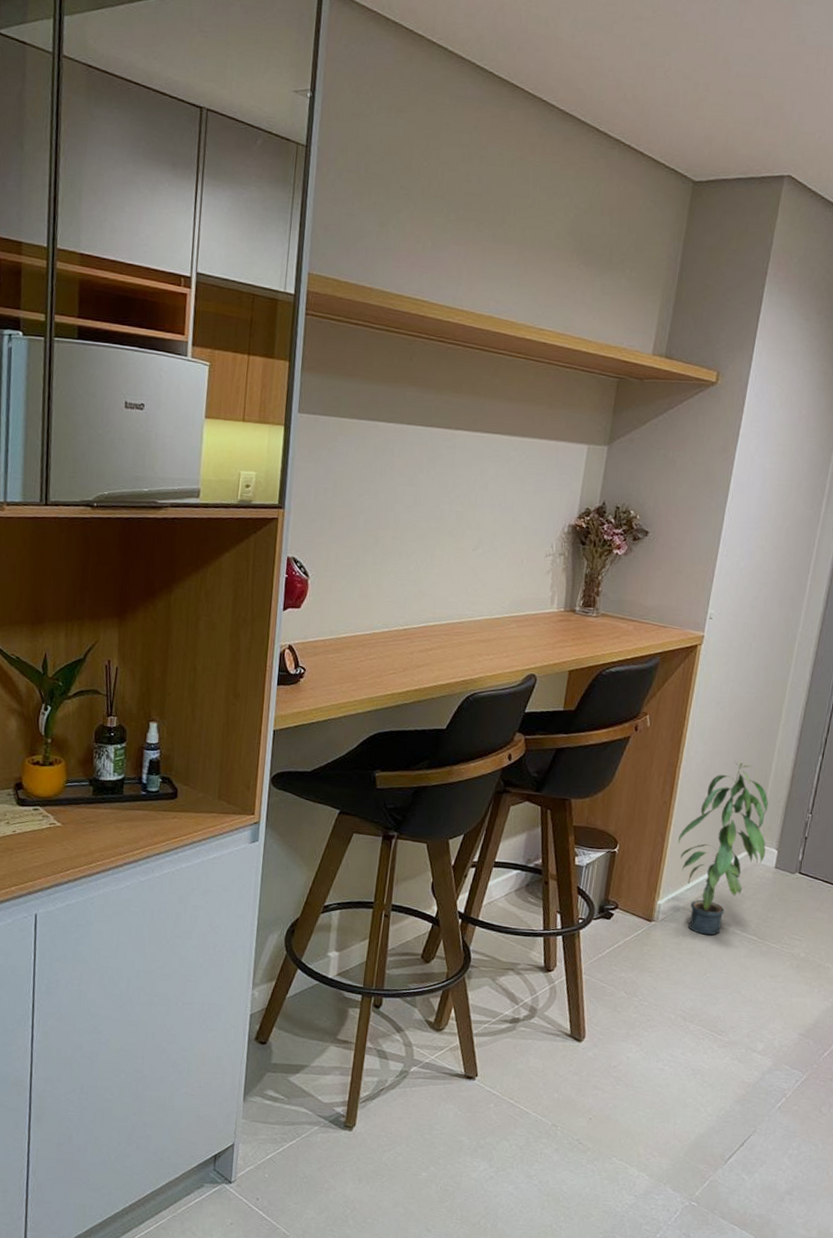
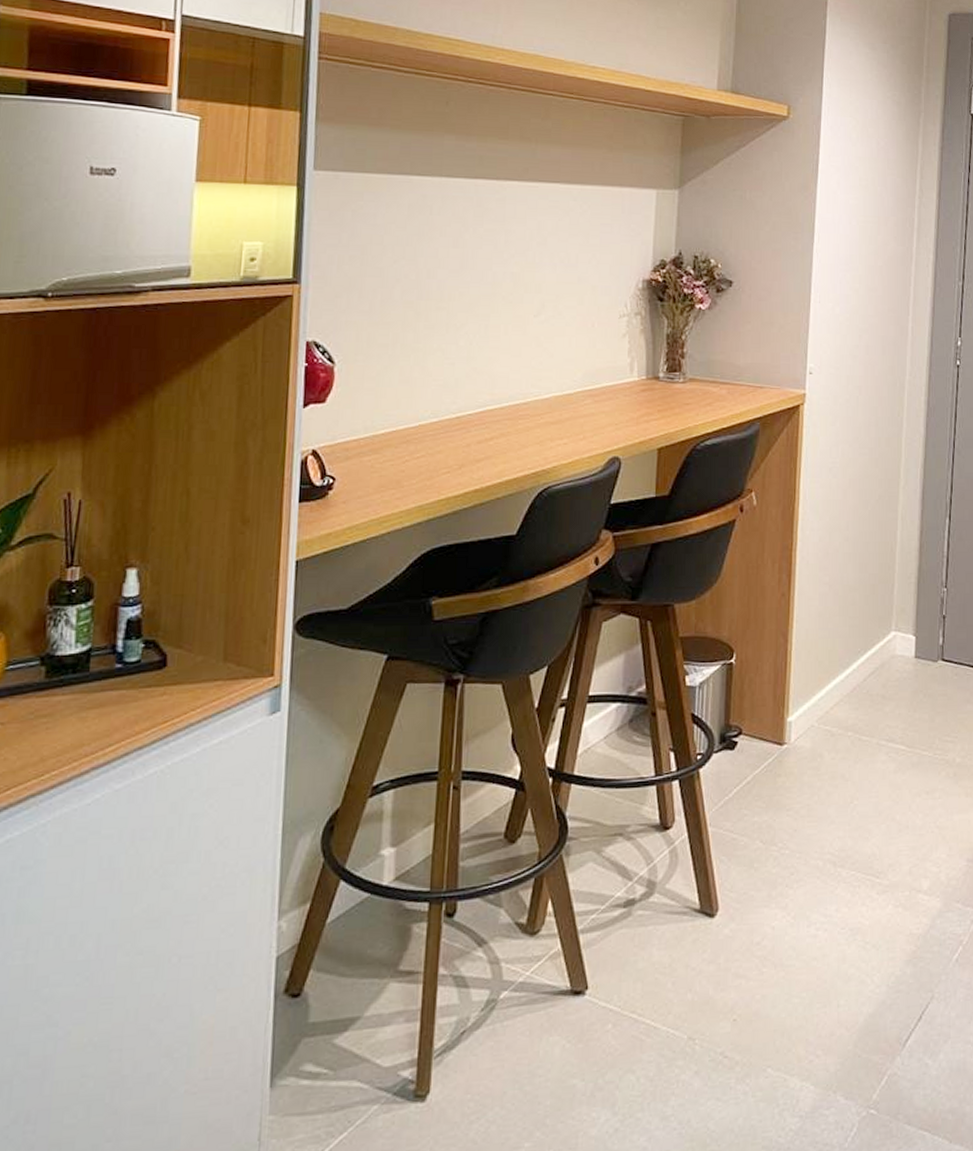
potted plant: present [678,761,769,936] -> none [803,535,902,752]

